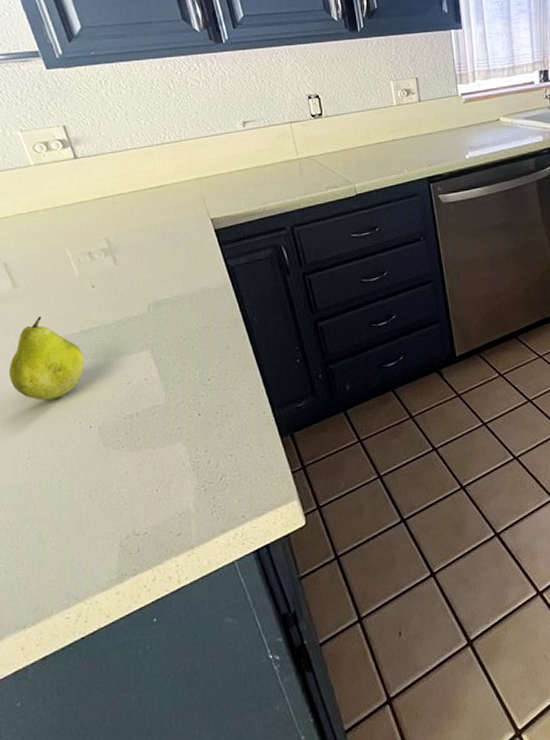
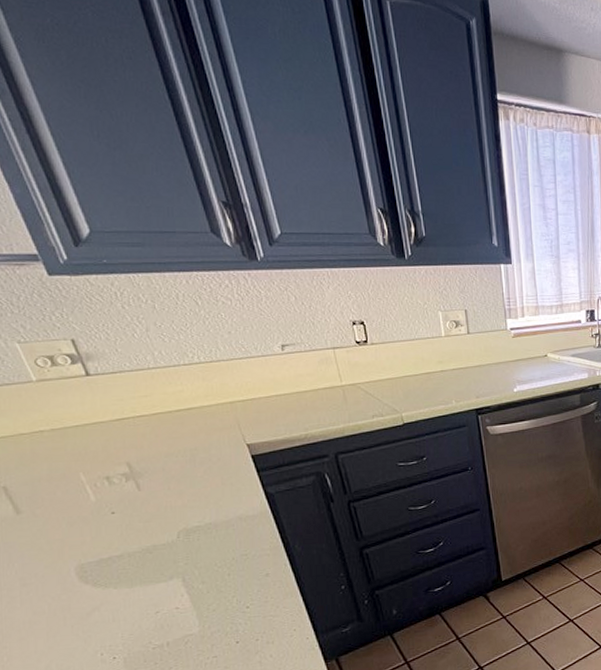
fruit: present [8,315,84,400] -> none [13,543,104,632]

